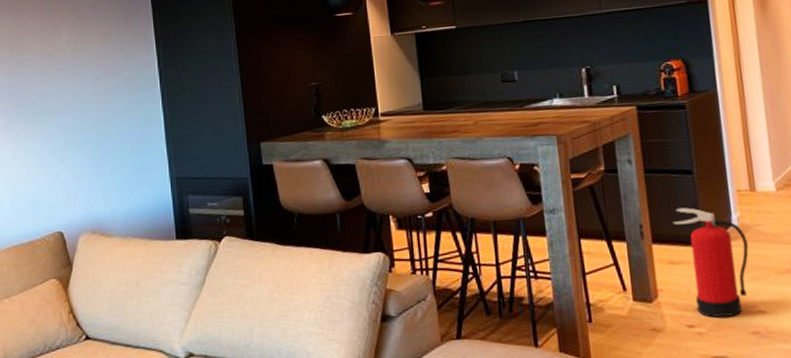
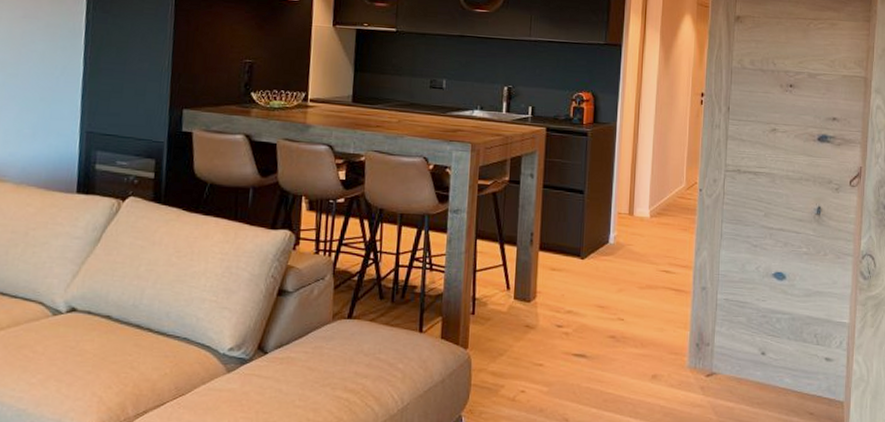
fire extinguisher: present [673,207,749,318] -> none [560,222,619,321]

